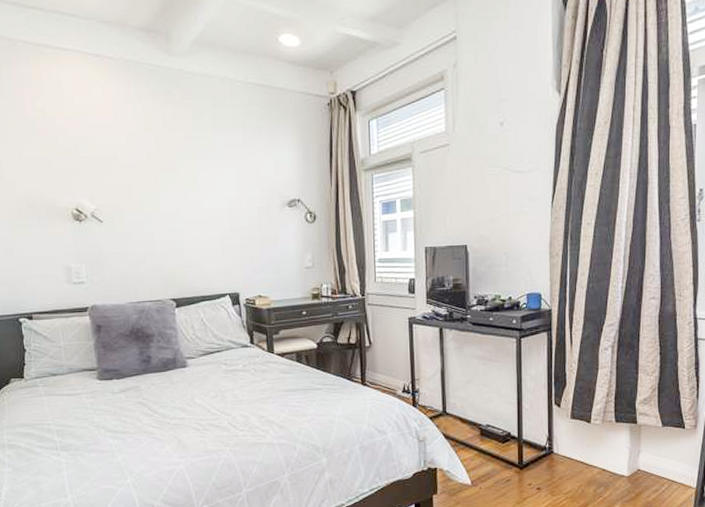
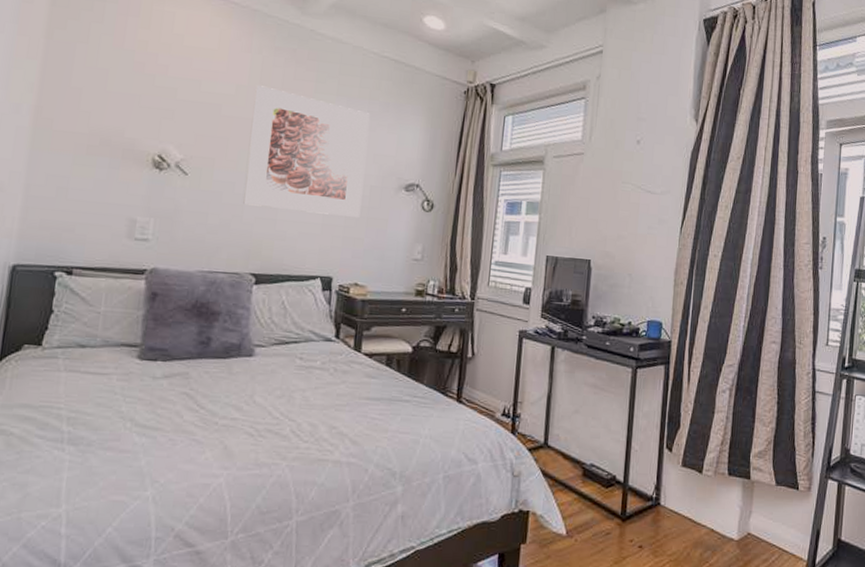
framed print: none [142,131,253,241] -> present [243,85,370,217]

